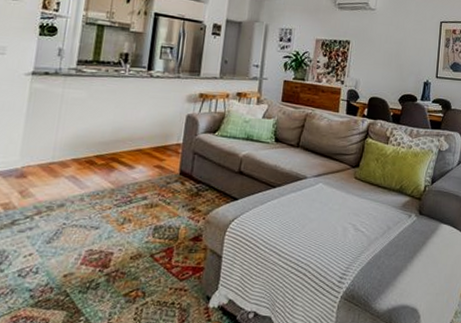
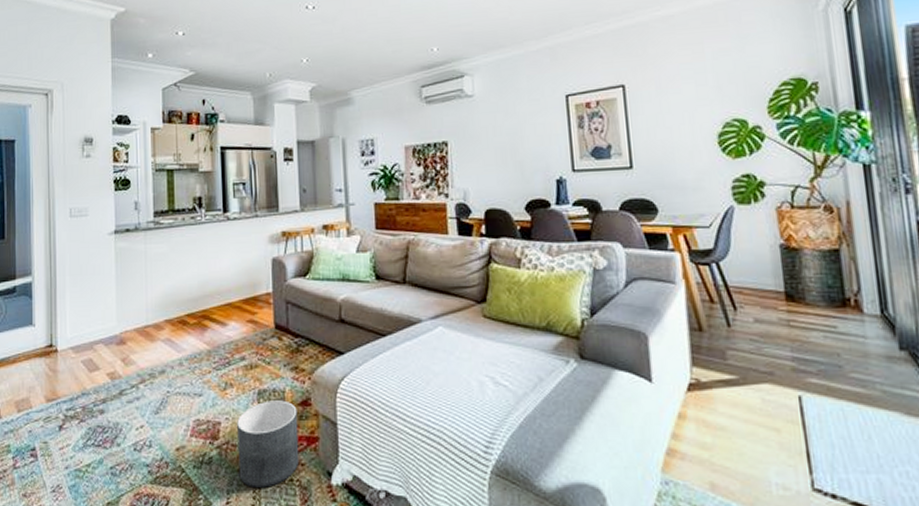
planter: none [123,235,189,310] -> present [237,400,300,488]

